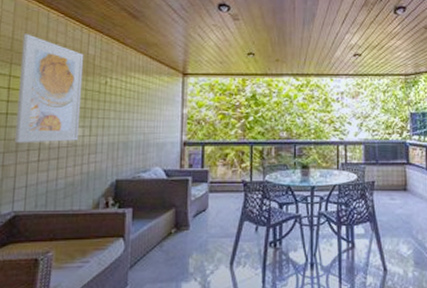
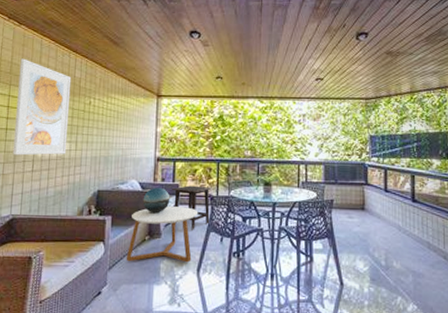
coffee table: none [149,195,231,259] -> present [126,206,199,263]
decorative globe: none [168,174,199,204] -> present [142,187,170,214]
side table: none [201,171,245,220] -> present [172,185,212,230]

